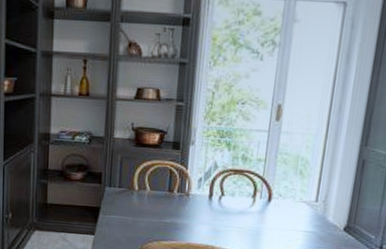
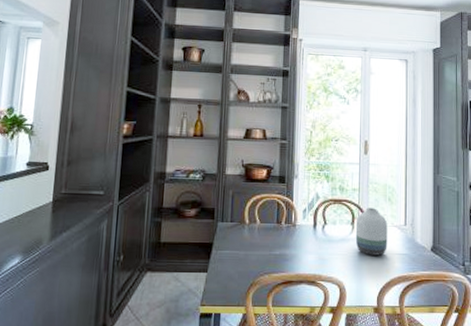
vase: none [255,180,296,232] -> present [355,208,388,256]

